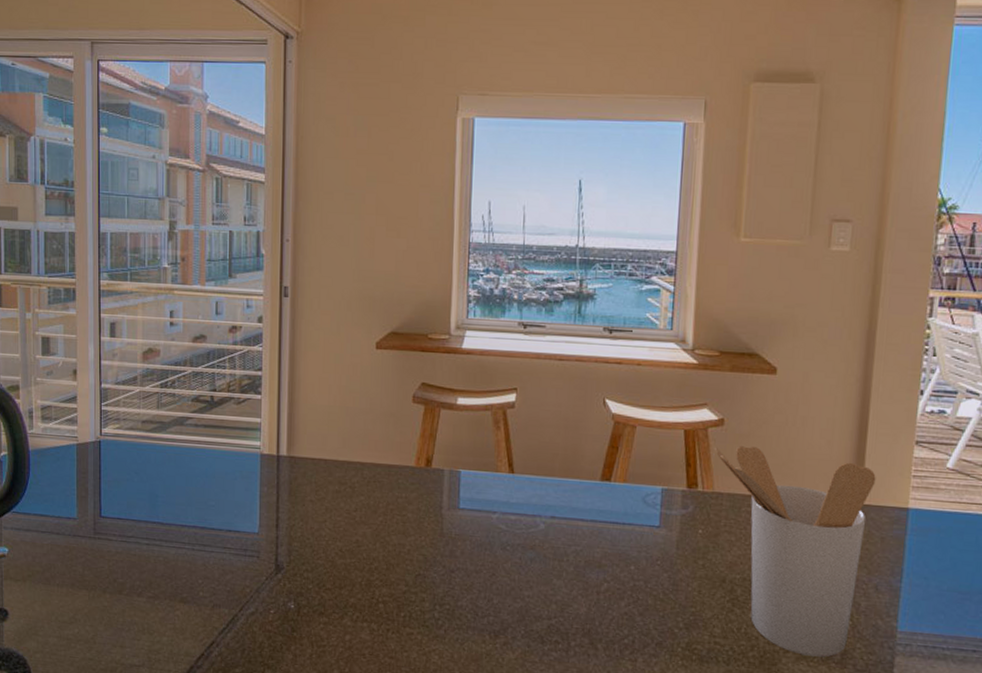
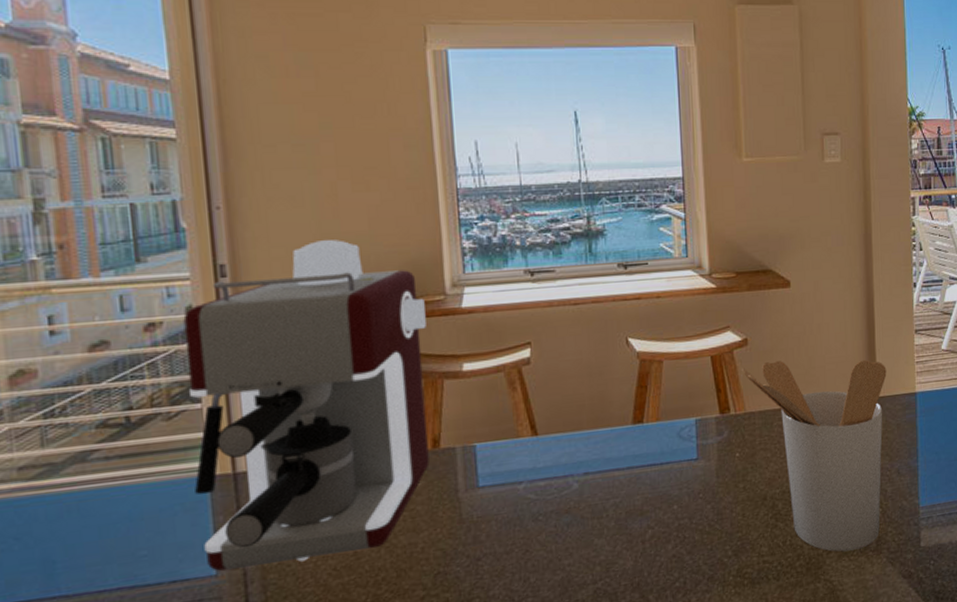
coffee maker: none [250,275,433,540] -> present [183,240,430,571]

